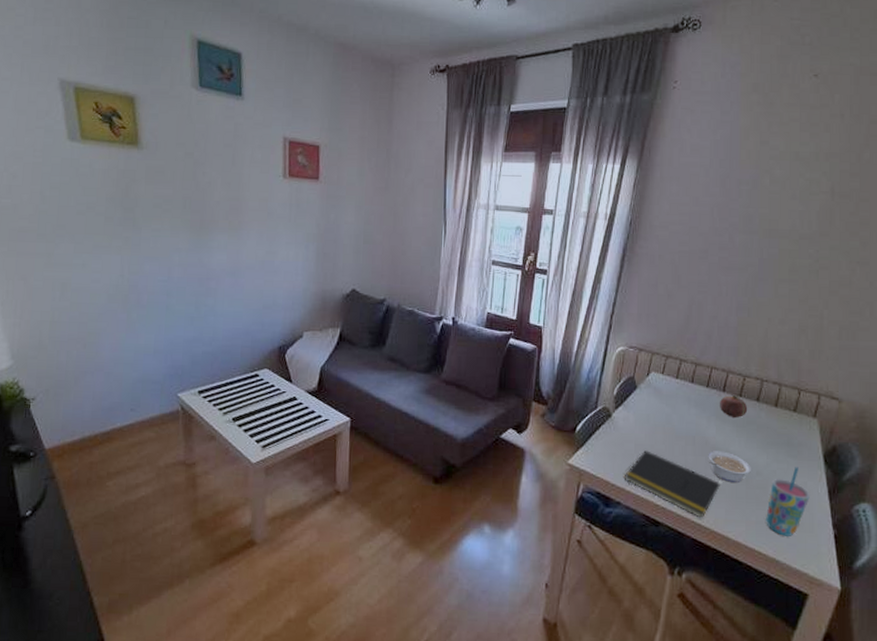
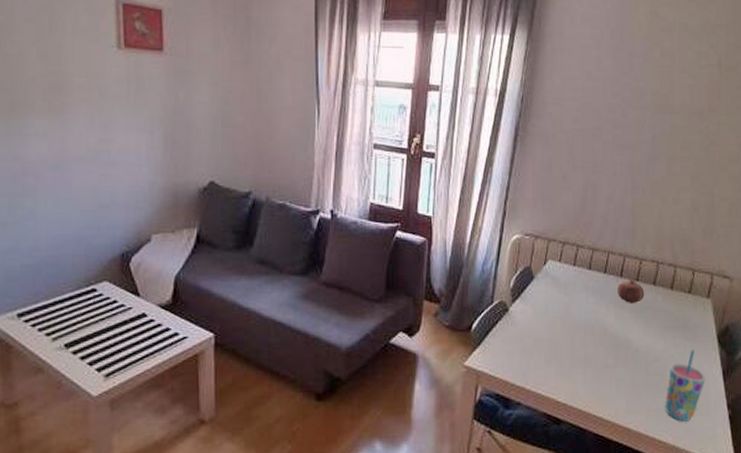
notepad: present [625,450,721,518] -> none [524,345,621,411]
legume: present [708,451,751,482] -> none [607,339,650,371]

